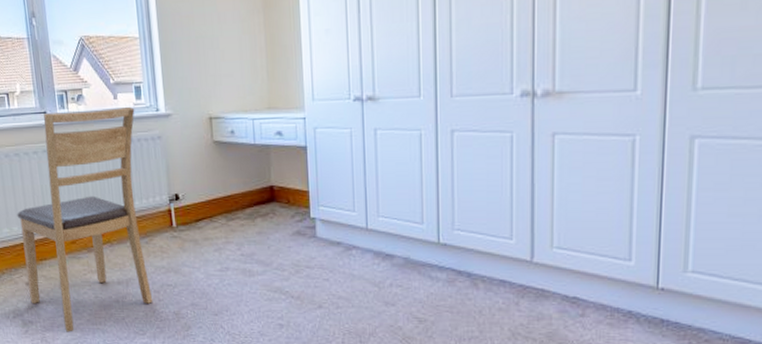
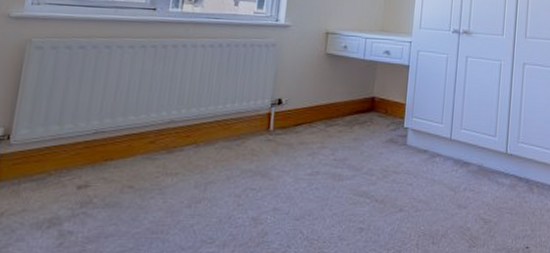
chair: present [17,107,153,332] -> none [77,10,254,243]

